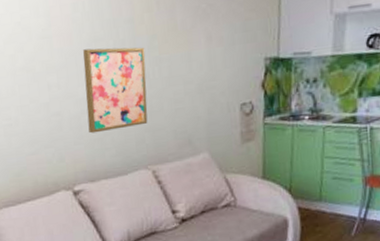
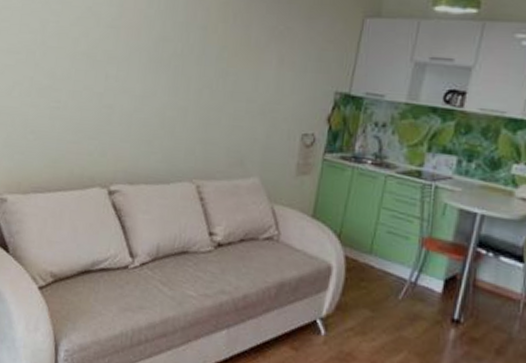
wall art: present [83,47,148,134] -> none [138,47,213,135]

